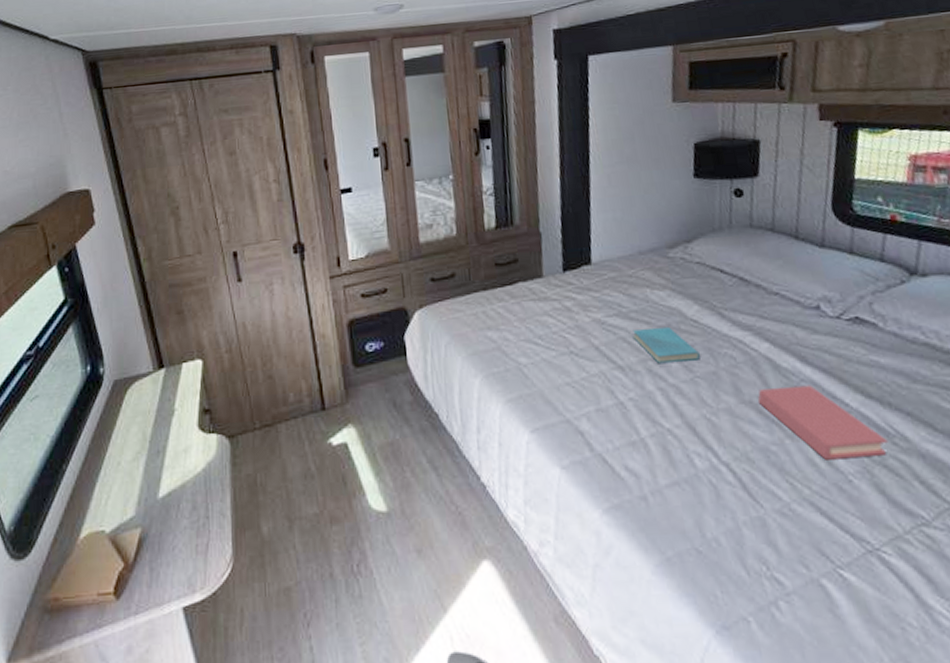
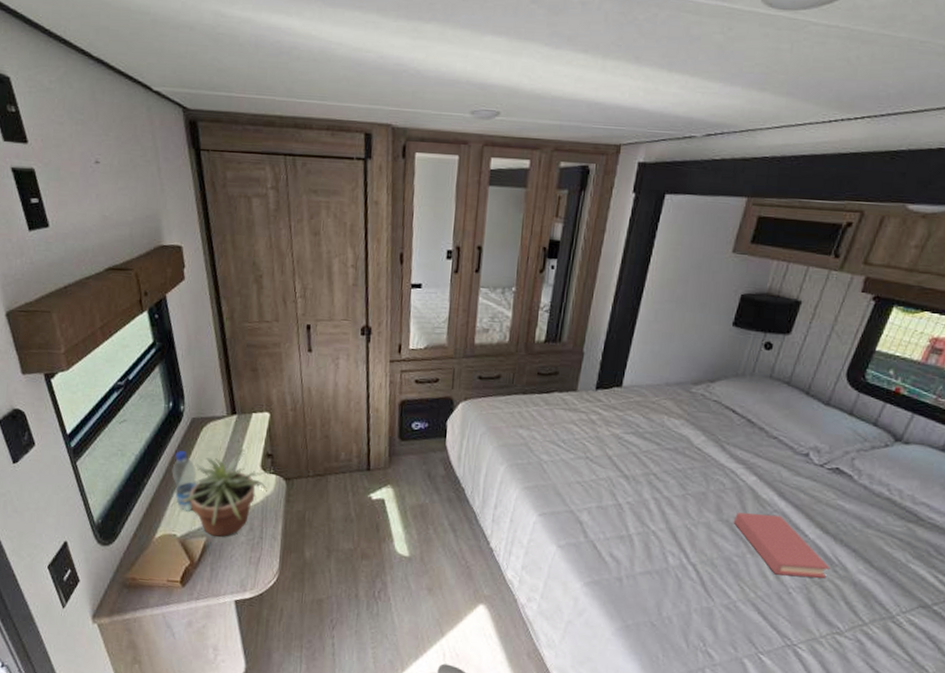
bottle: none [94,422,125,498] -> present [172,451,197,512]
potted plant: none [96,410,214,525] -> present [170,451,274,537]
book: present [632,326,700,364] -> none [642,448,695,481]

